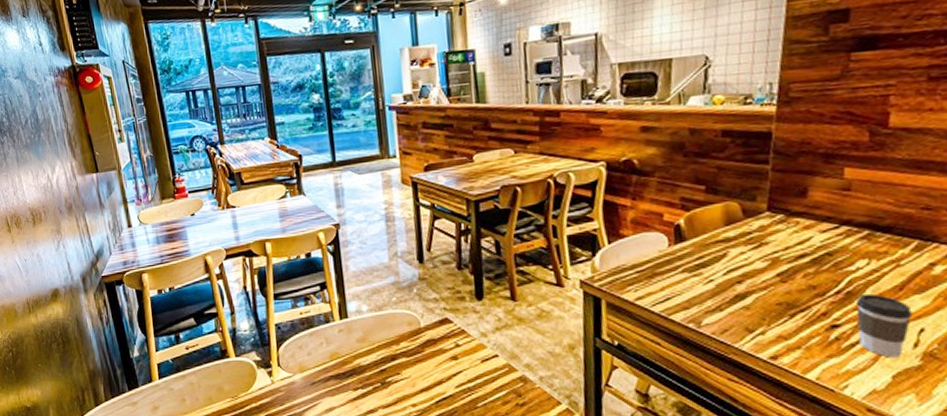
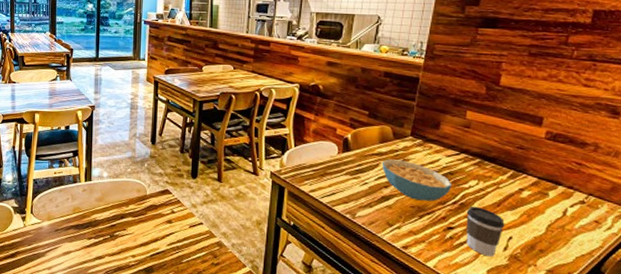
cereal bowl: none [731,244,833,295] -> present [383,159,453,201]

